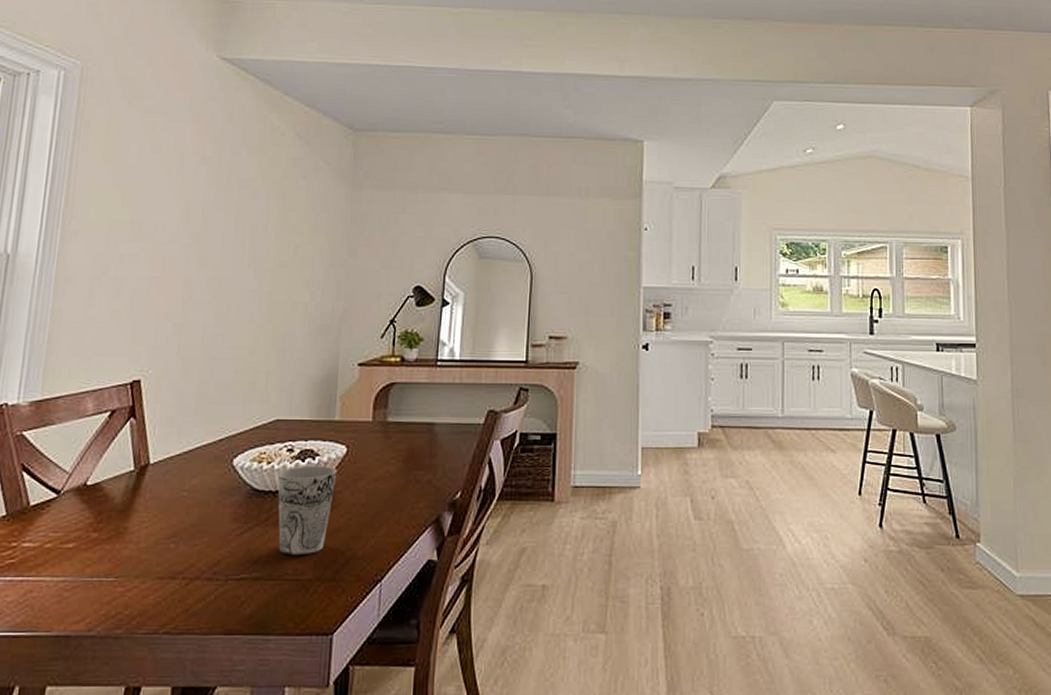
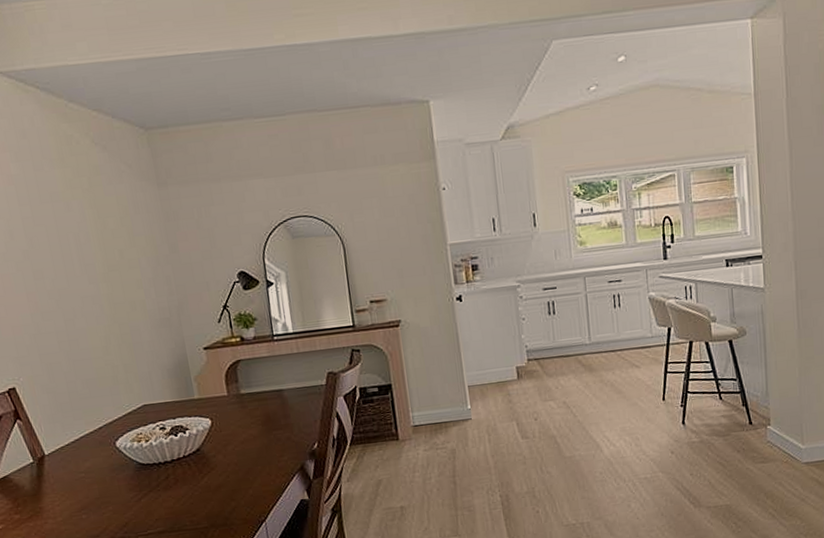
cup: present [277,465,338,556] -> none [157,437,211,512]

